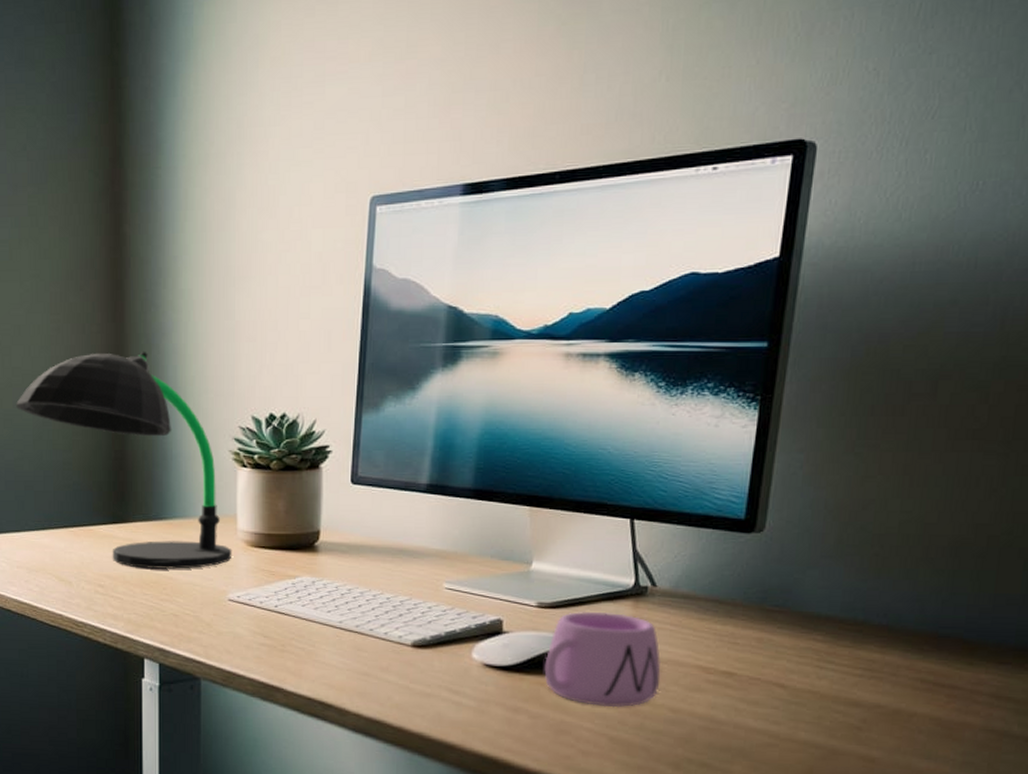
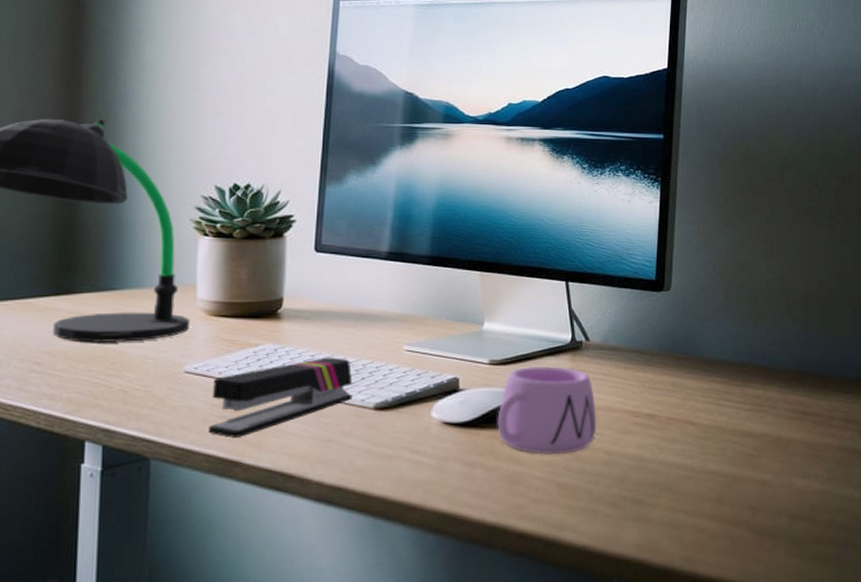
stapler: none [252,592,390,665] -> present [209,357,353,437]

